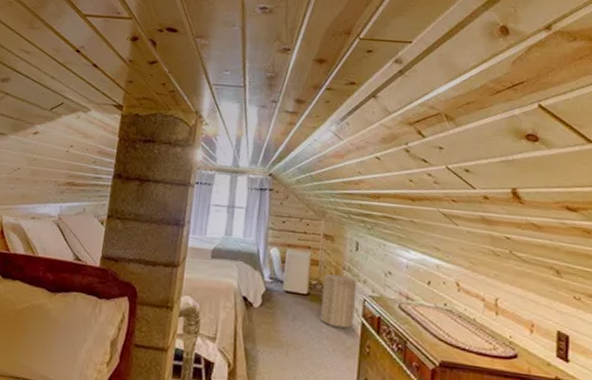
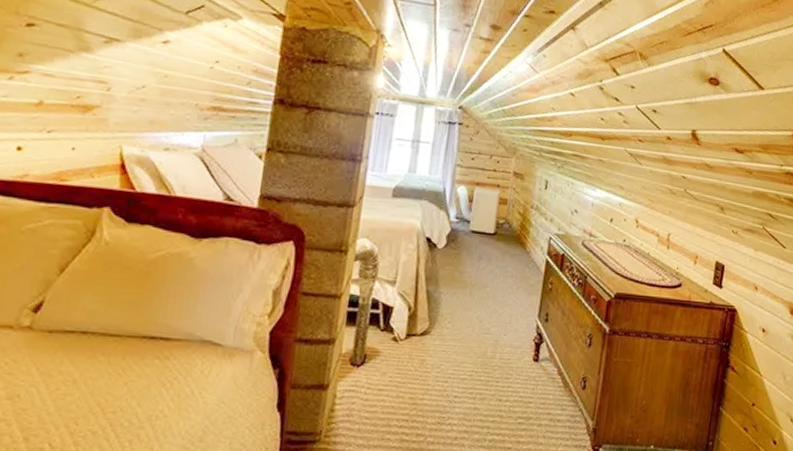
laundry hamper: present [321,270,358,329] -> none [506,208,545,267]

